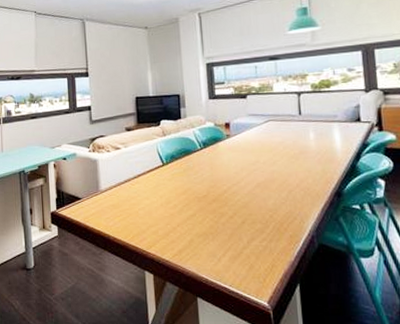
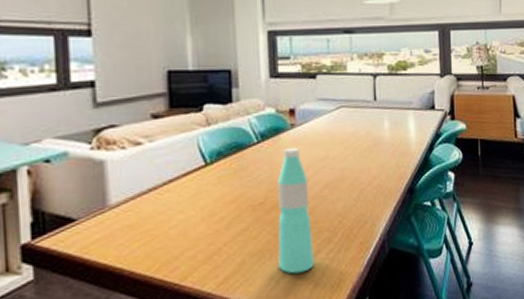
water bottle: none [217,153,249,255] -> present [278,147,314,274]

